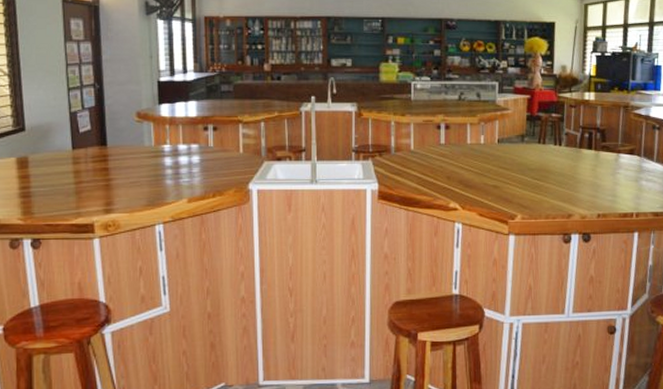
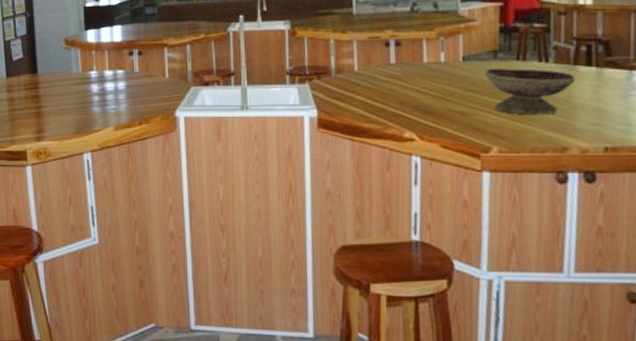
decorative bowl: none [513,149,580,189] -> present [483,68,576,115]

